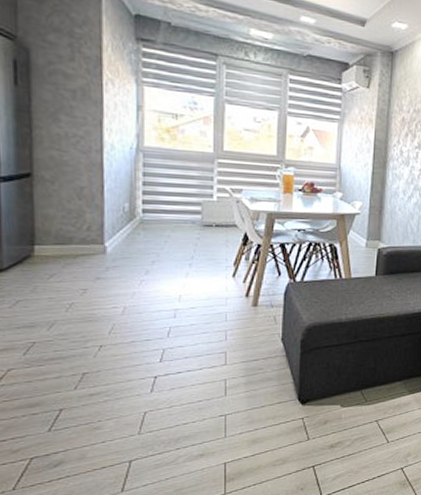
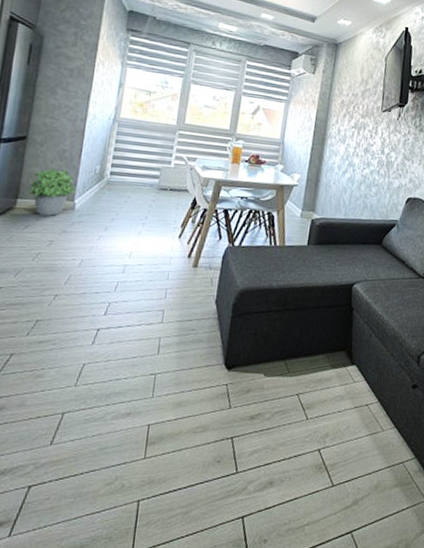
potted plant: none [47,208,104,262] -> present [29,168,76,216]

